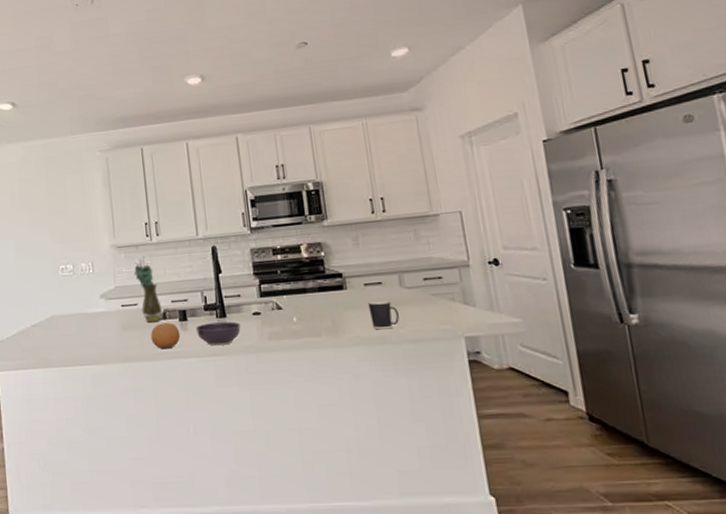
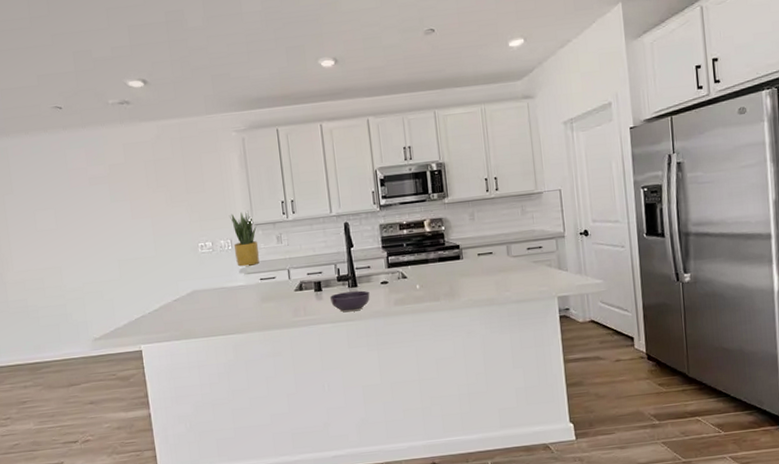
planter: none [90,232,121,292] -> present [229,210,260,267]
vase: present [133,263,163,323] -> none [271,239,299,294]
fruit: present [151,322,181,349] -> none [288,293,316,318]
mug: present [368,300,399,330] -> none [480,268,506,294]

